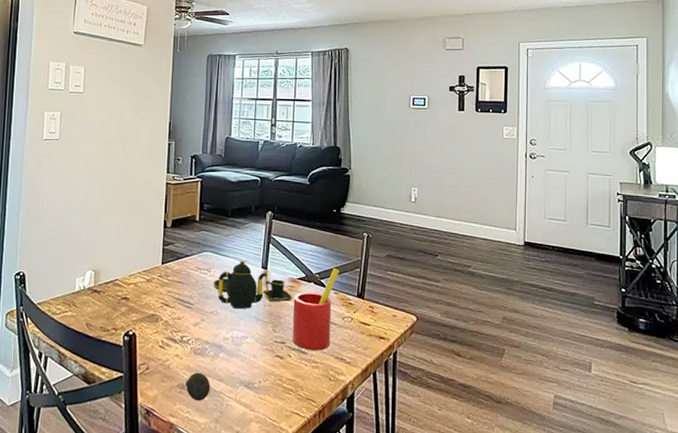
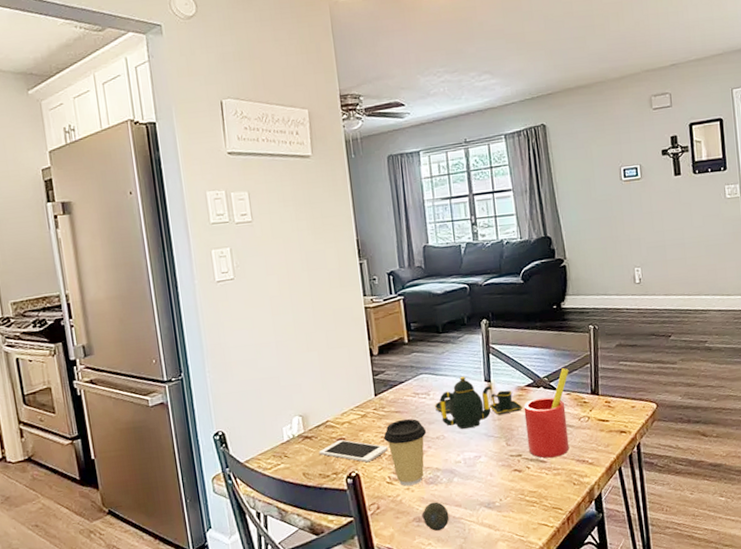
cell phone: none [103,298,165,325] -> present [319,439,388,463]
coffee cup: none [163,289,203,353] -> present [384,418,427,486]

